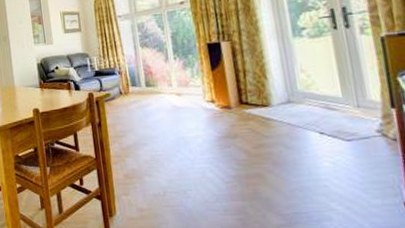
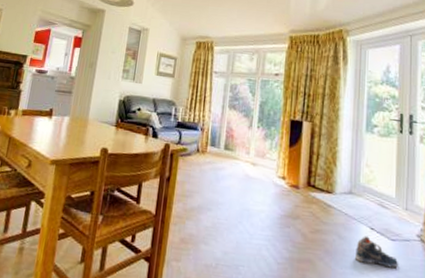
sneaker: none [307,141,362,169] -> present [355,236,399,268]

